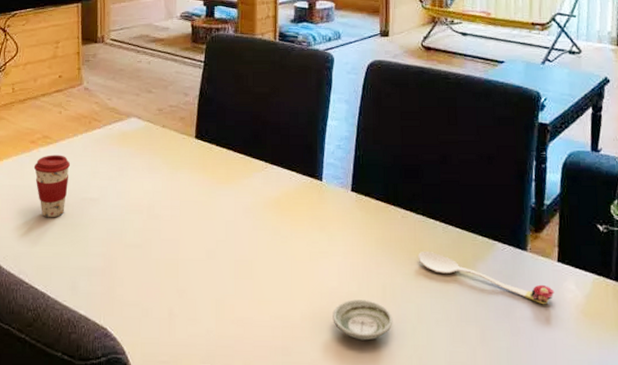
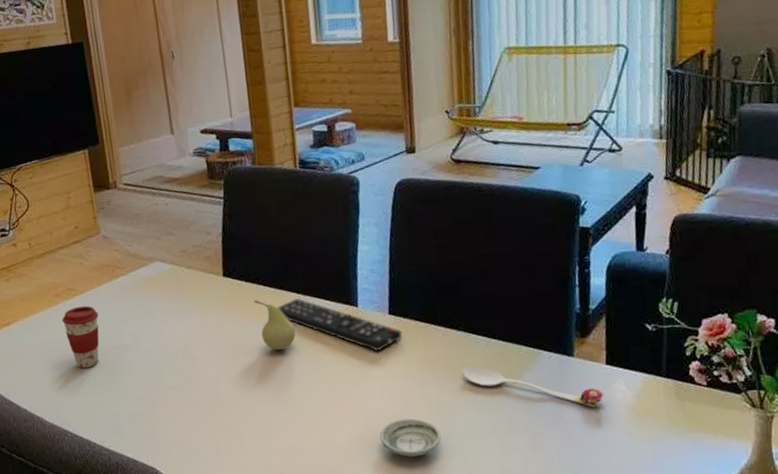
fruit: none [222,164,260,217] -> present [253,299,296,350]
remote control: none [244,167,363,228] -> present [276,298,403,352]

